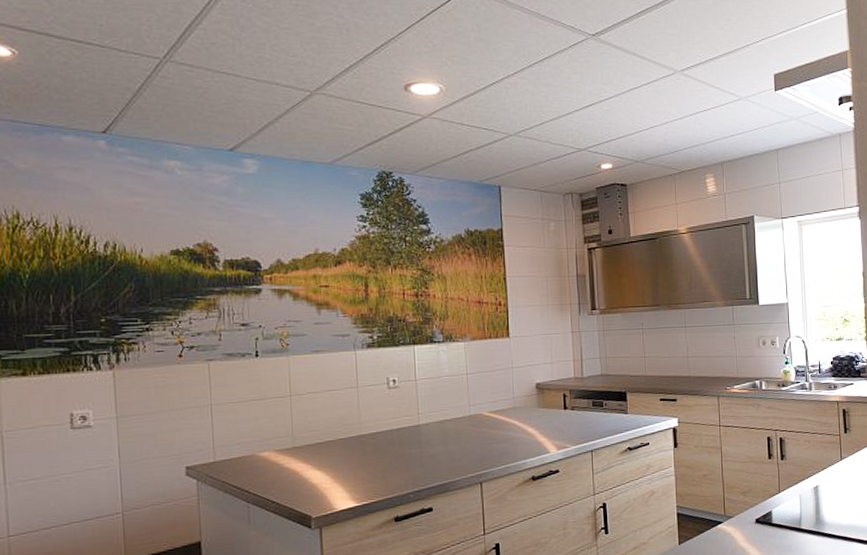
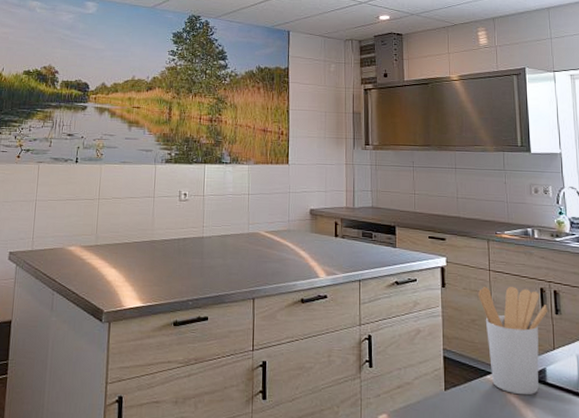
utensil holder: none [709,439,775,539] -> present [478,287,548,396]

